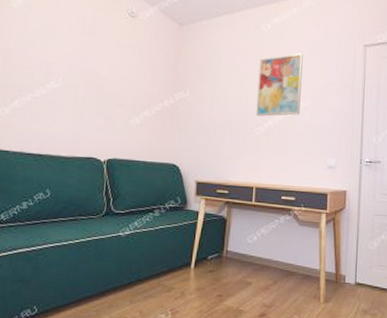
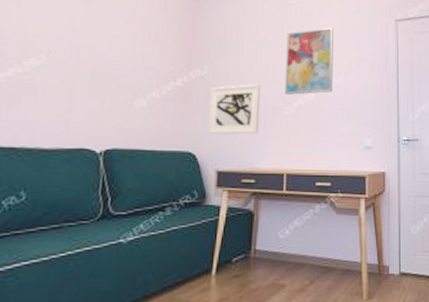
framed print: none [190,106,235,151] -> present [208,84,261,135]

